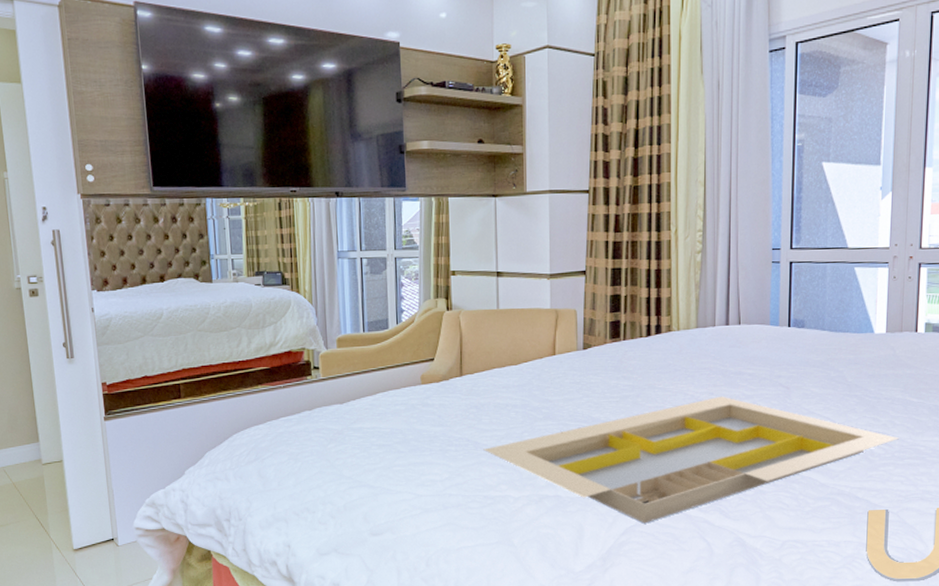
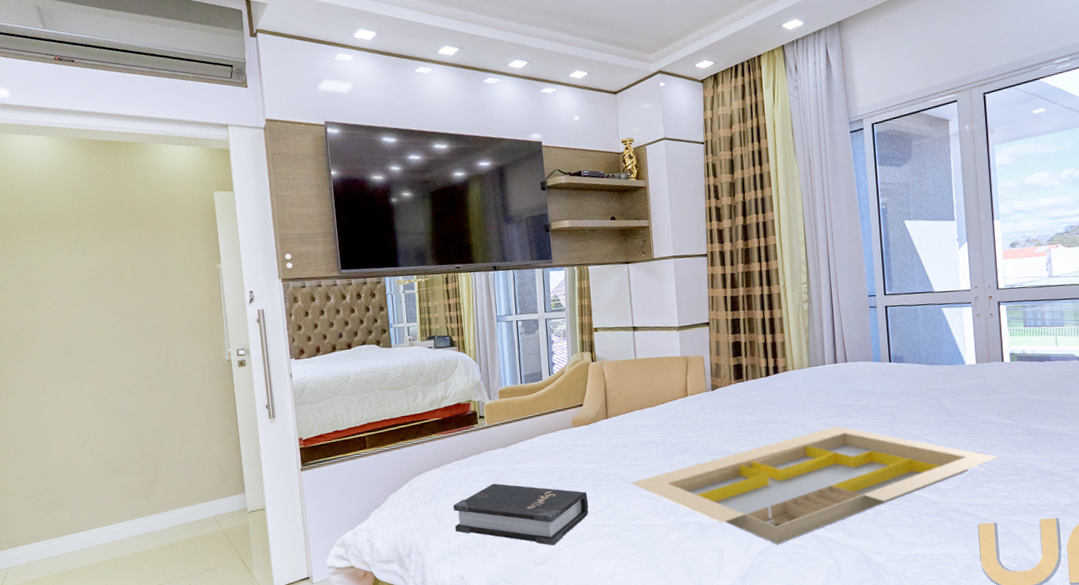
hardback book: none [280,443,435,515] -> present [453,483,589,546]

